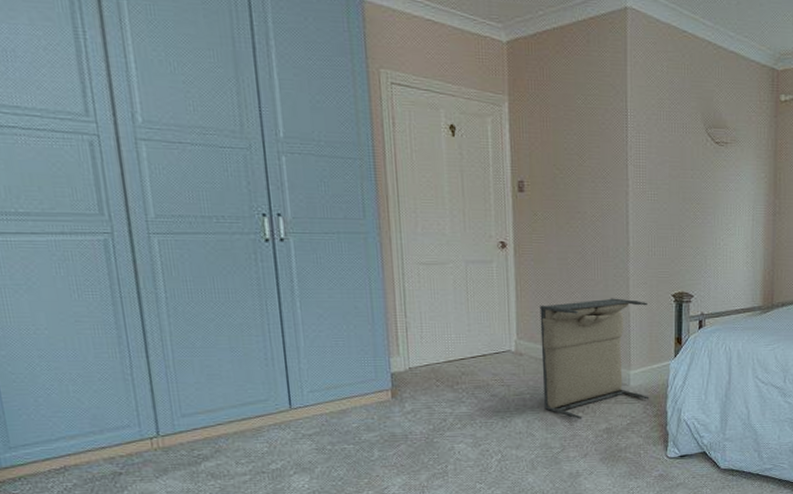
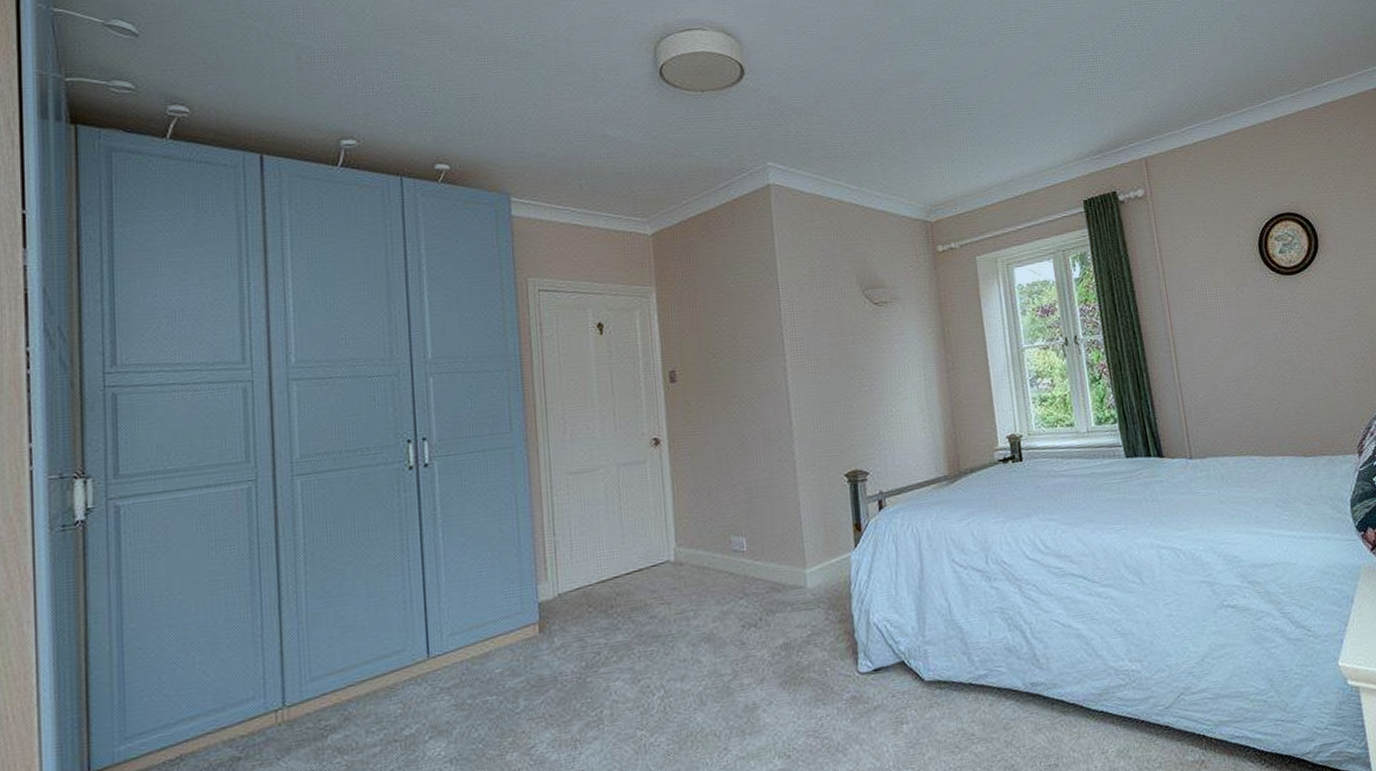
laundry hamper: present [539,298,650,419] -> none [699,485,831,636]

